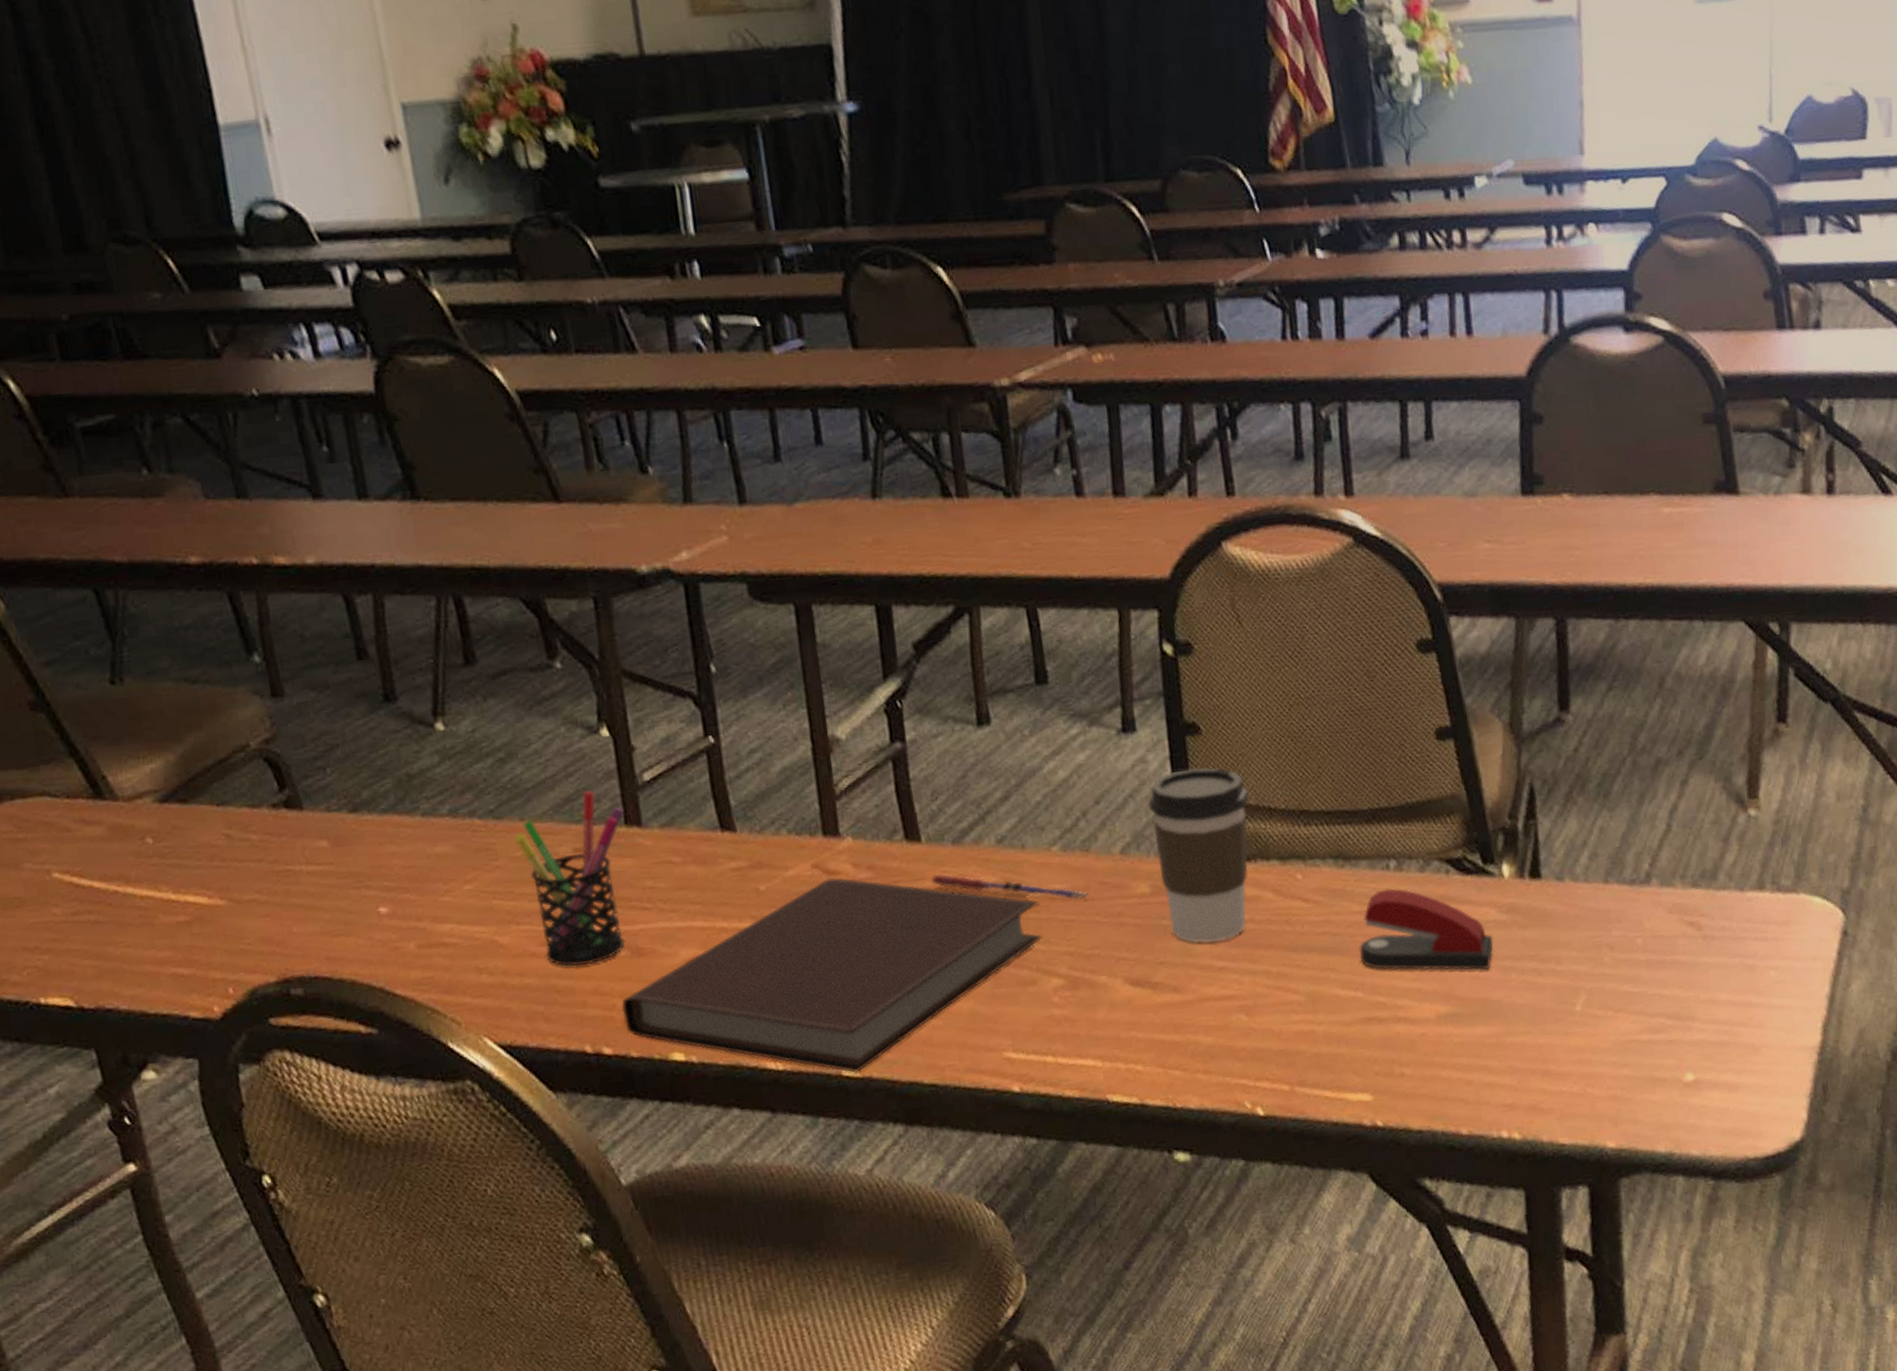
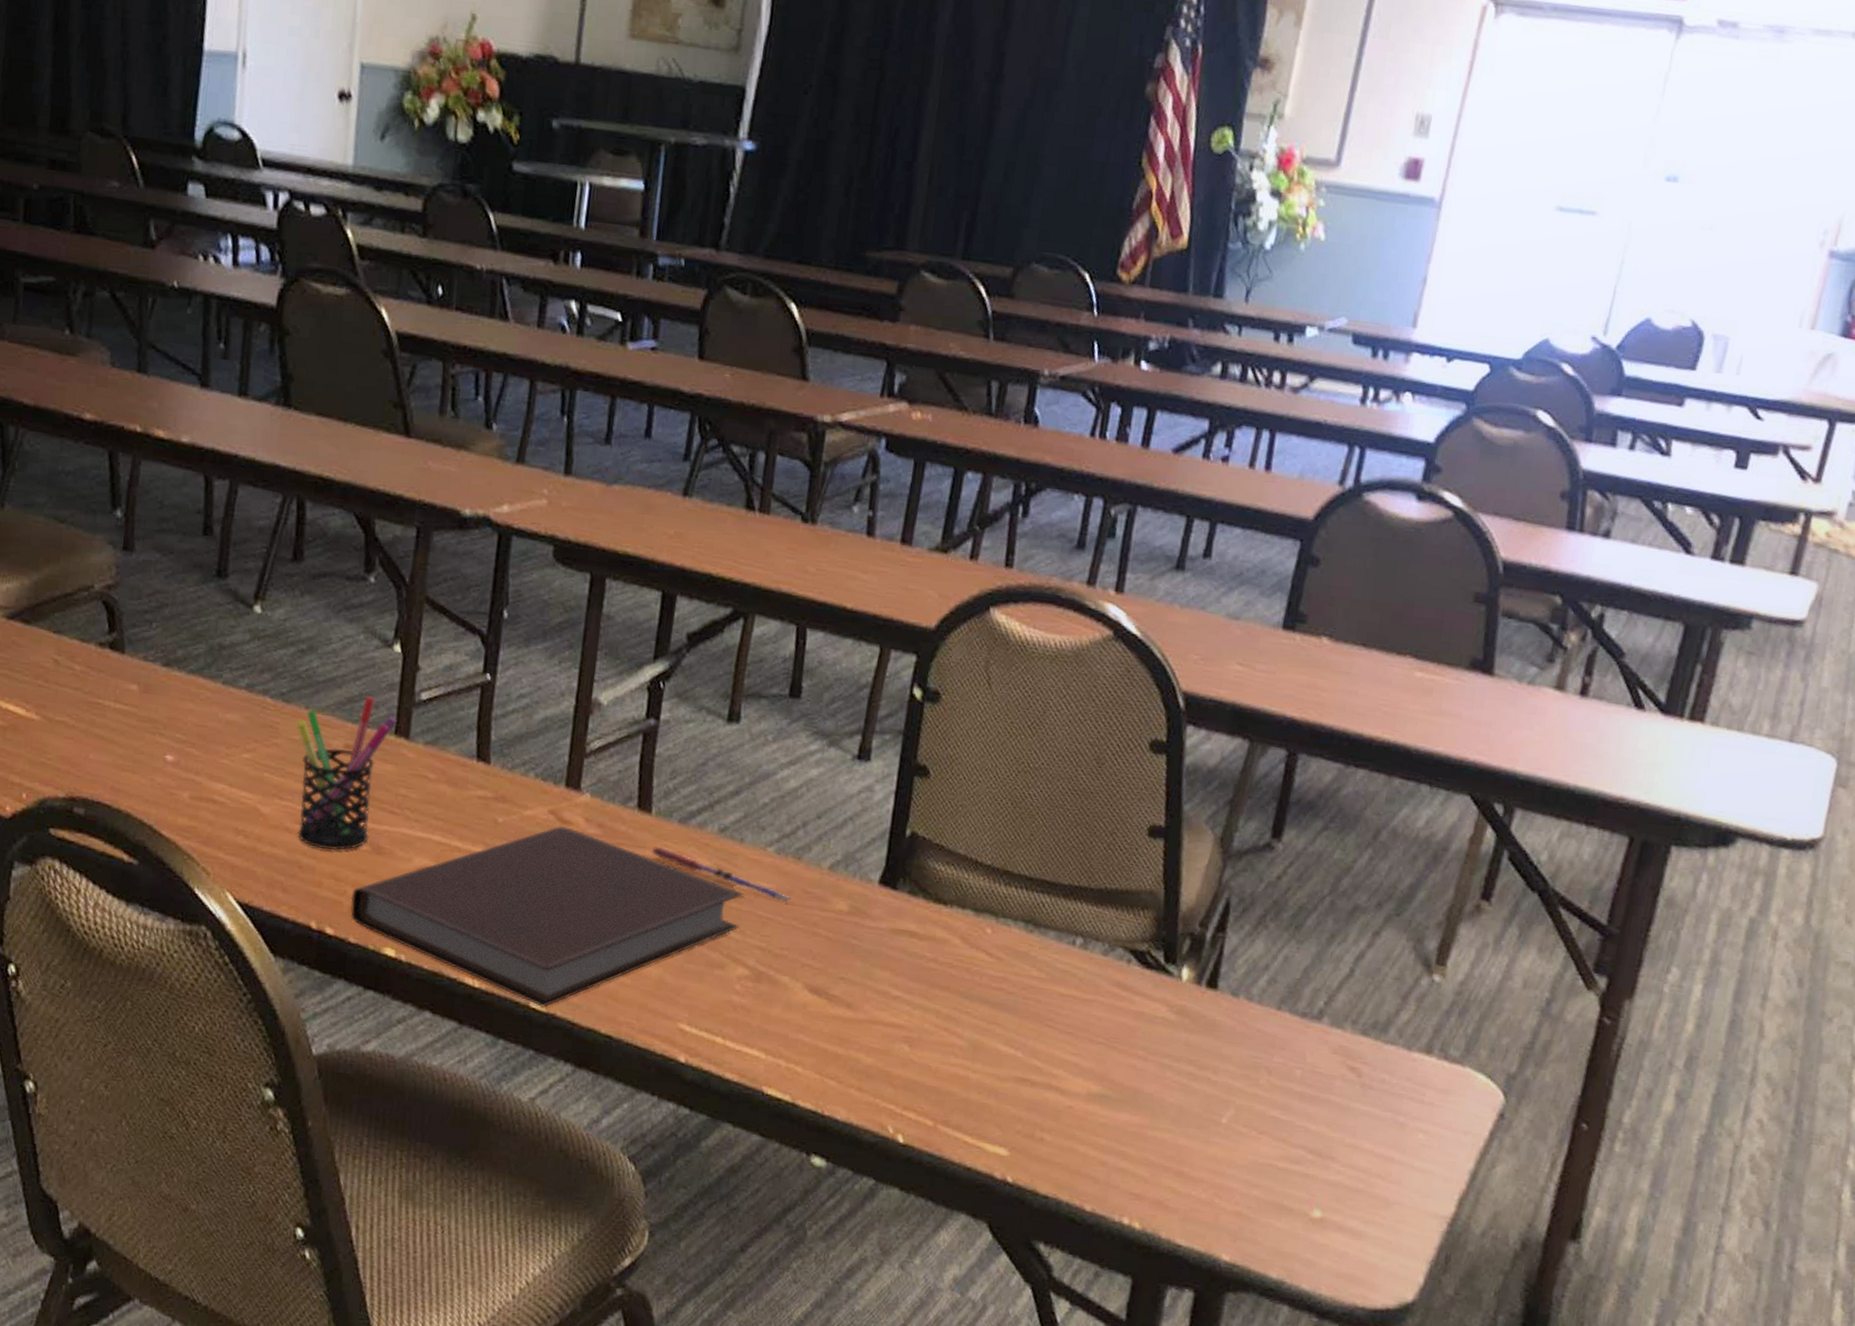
coffee cup: present [1148,767,1249,943] -> none [859,806,960,973]
stapler: present [1358,888,1494,971] -> none [1028,962,1158,1063]

